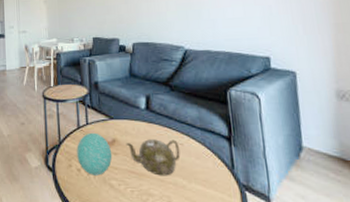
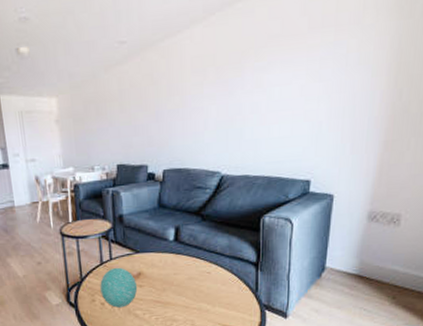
teapot: present [126,139,181,176] -> none [152,269,207,303]

